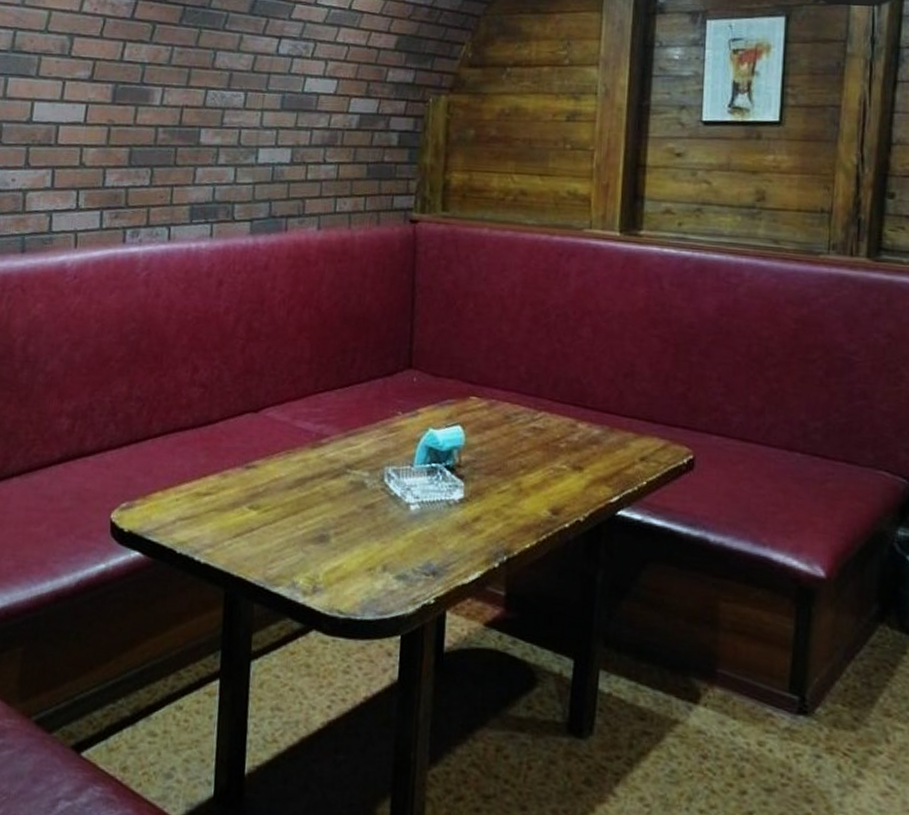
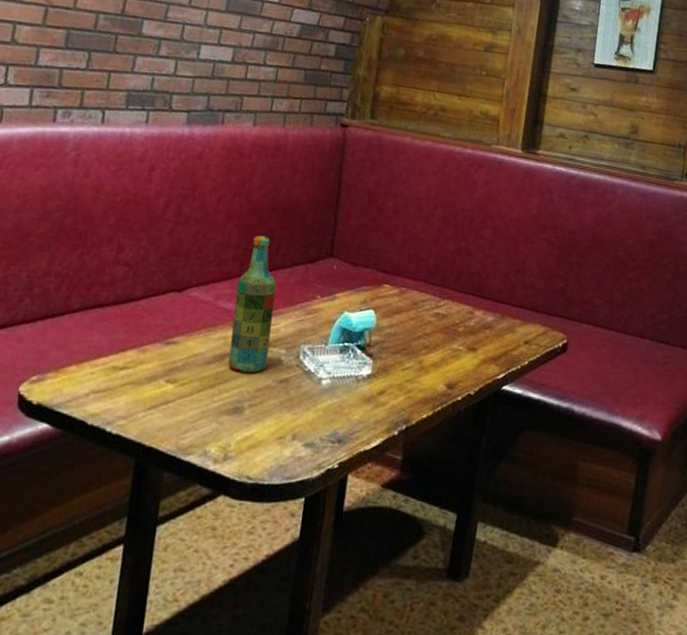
beer bottle: none [310,348,355,498] -> present [228,235,277,373]

